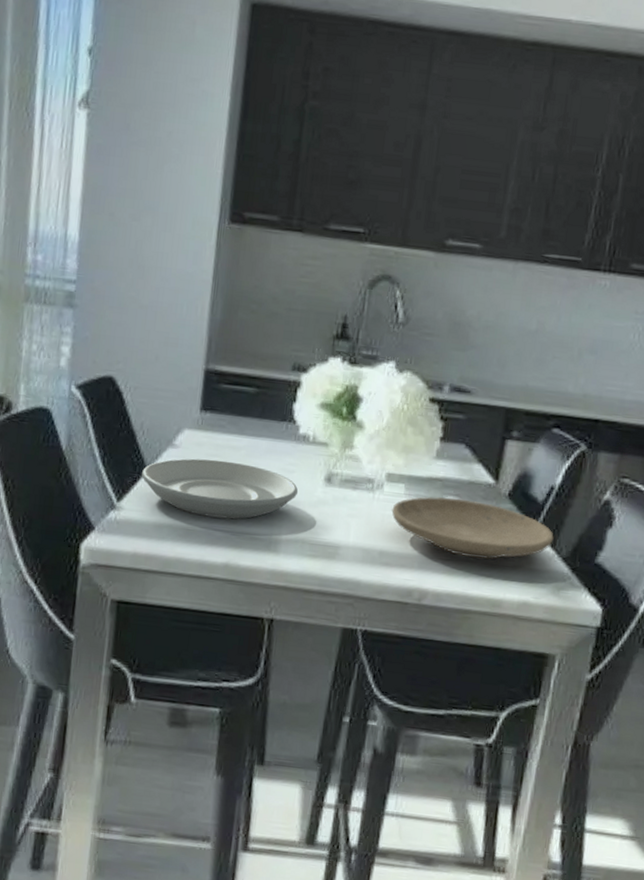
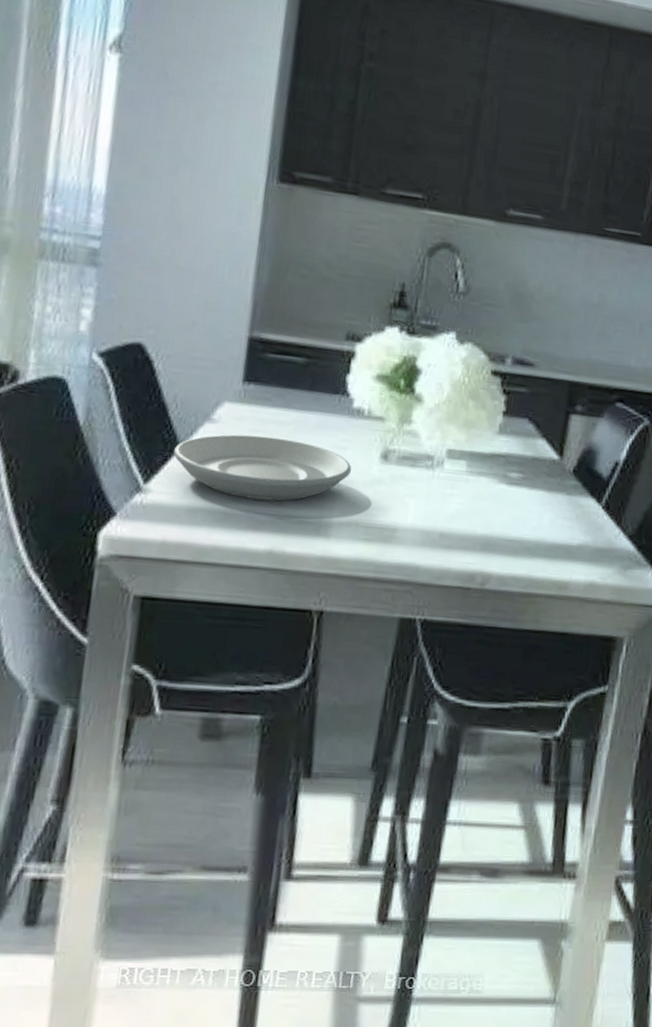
plate: present [391,497,554,559] -> none [452,474,620,539]

